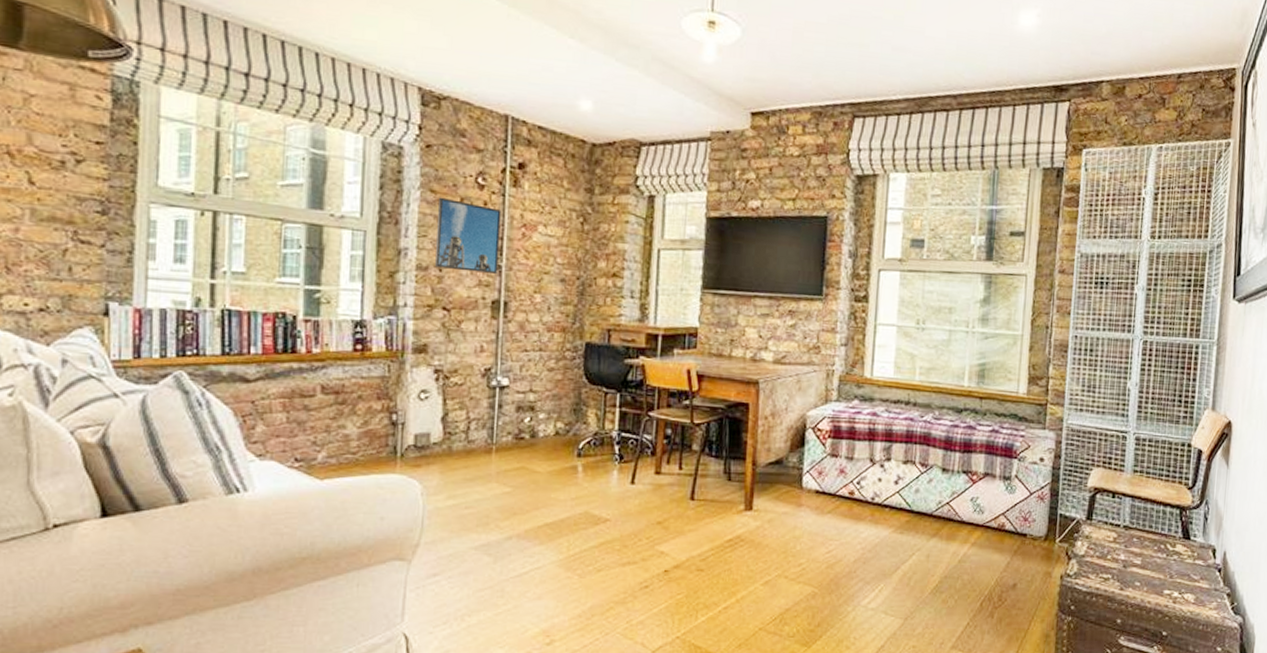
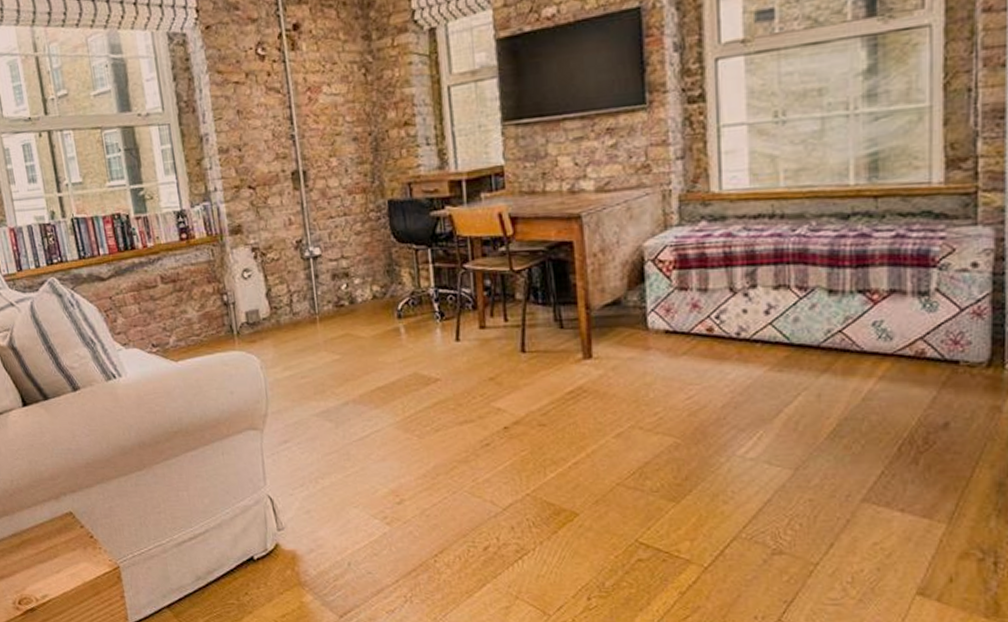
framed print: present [435,197,502,275] -> none [225,76,292,148]

